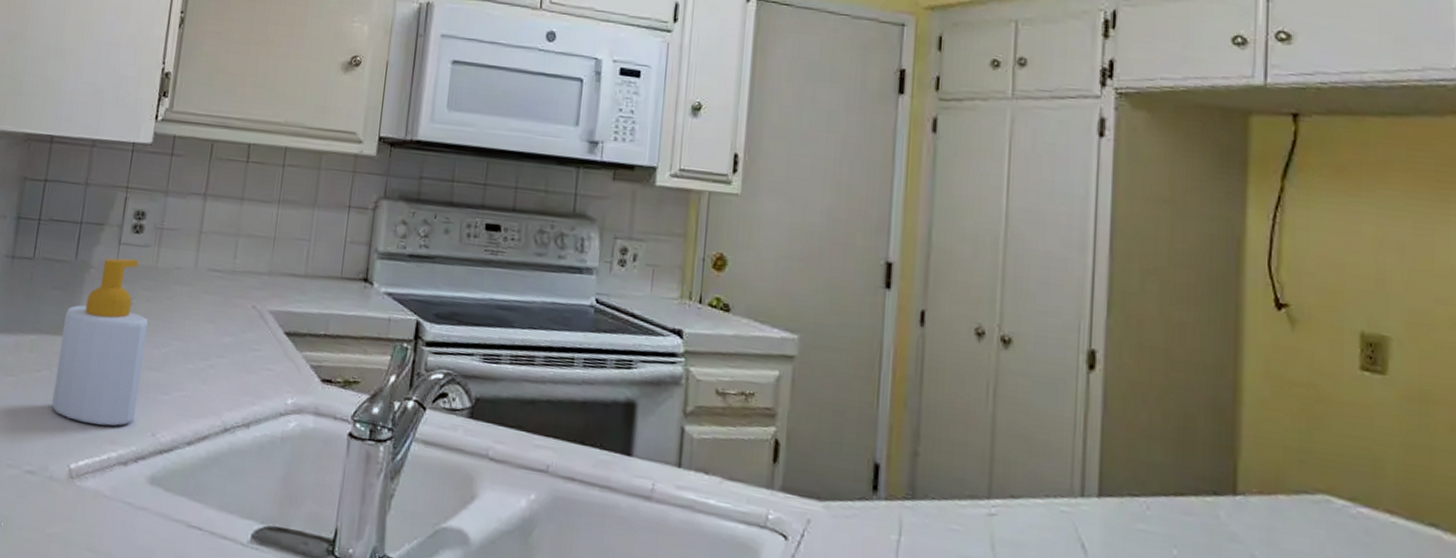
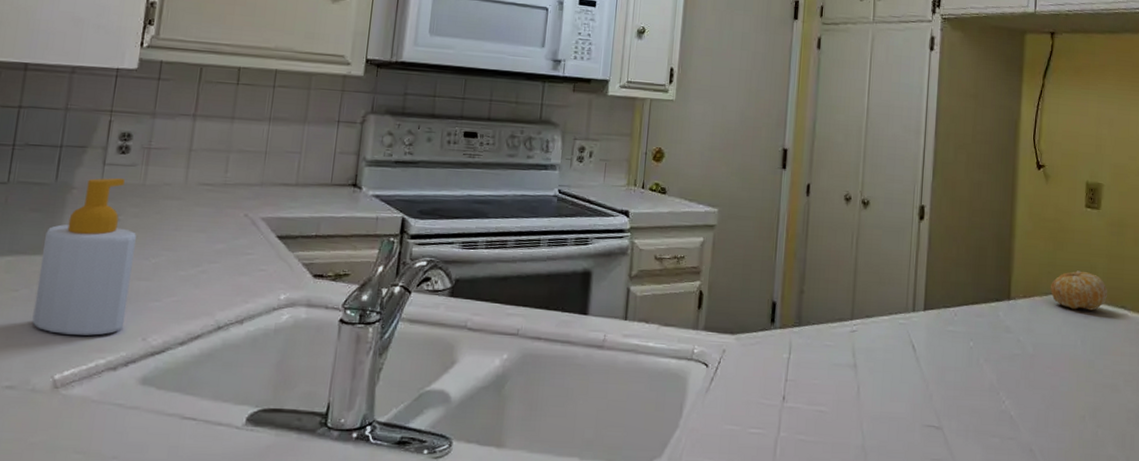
fruit: none [1304,462,1404,525] -> present [1050,270,1107,311]

